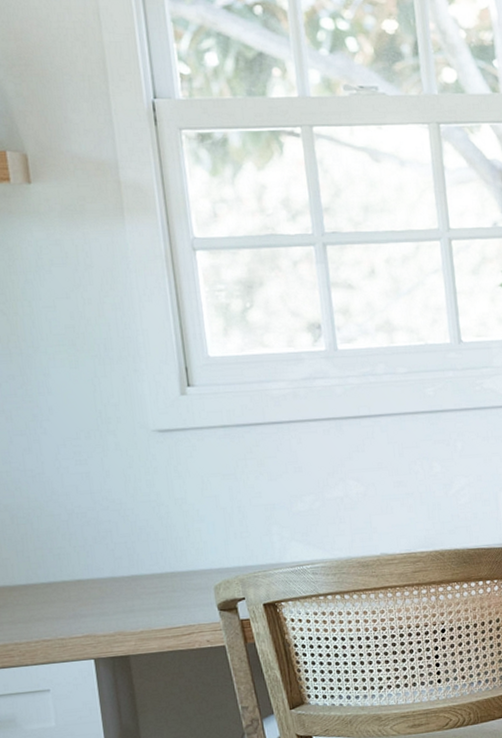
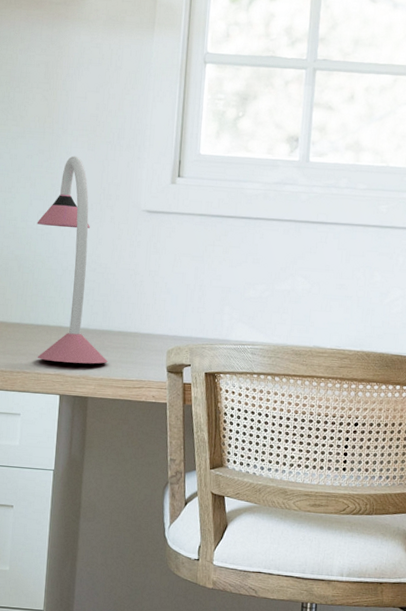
desk lamp: none [23,377,145,623] -> present [37,156,108,364]

